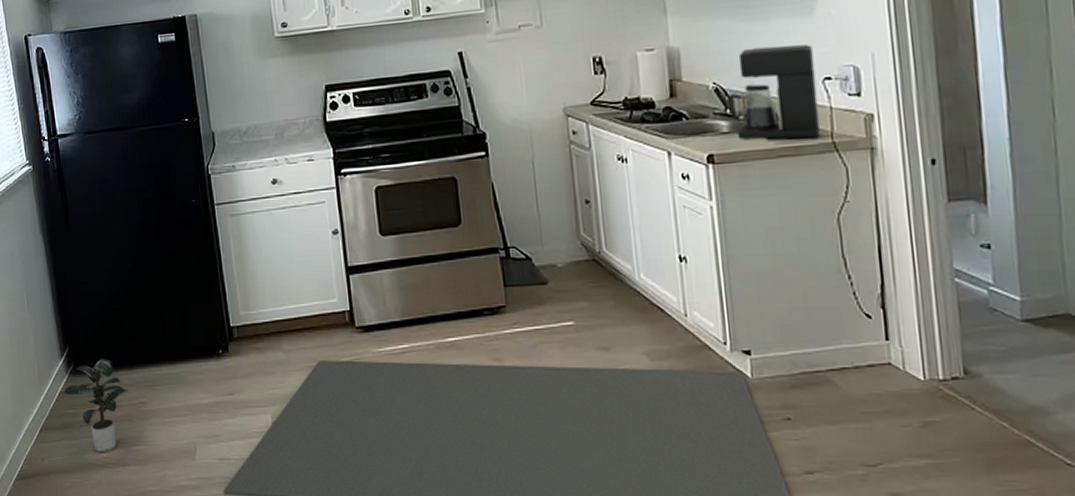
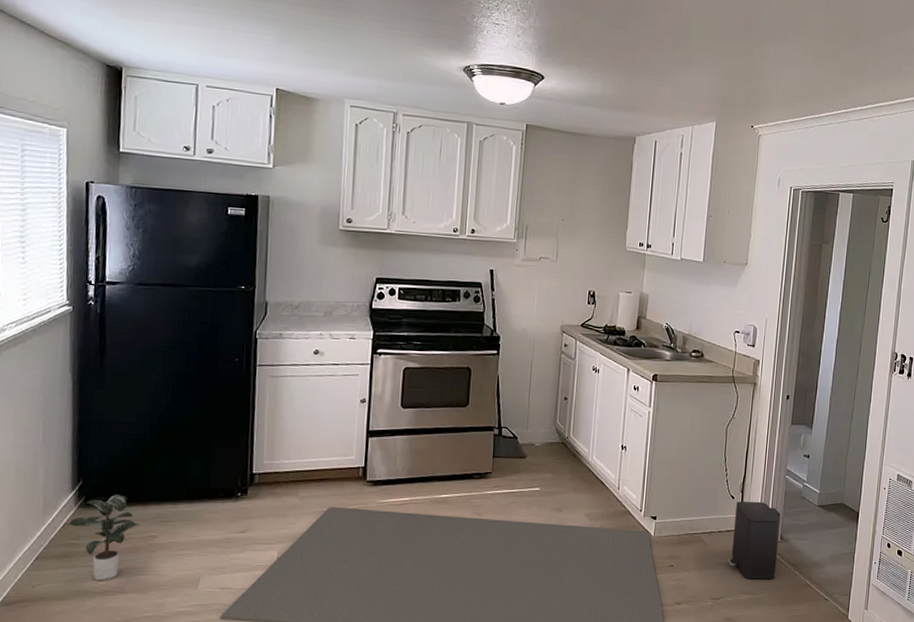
coffee maker: present [728,44,821,140] -> none [673,302,732,372]
pedal bin: none [876,319,967,436] -> present [727,501,781,580]

